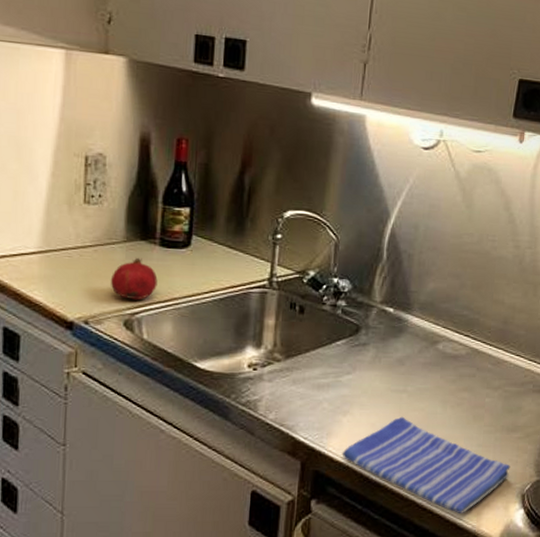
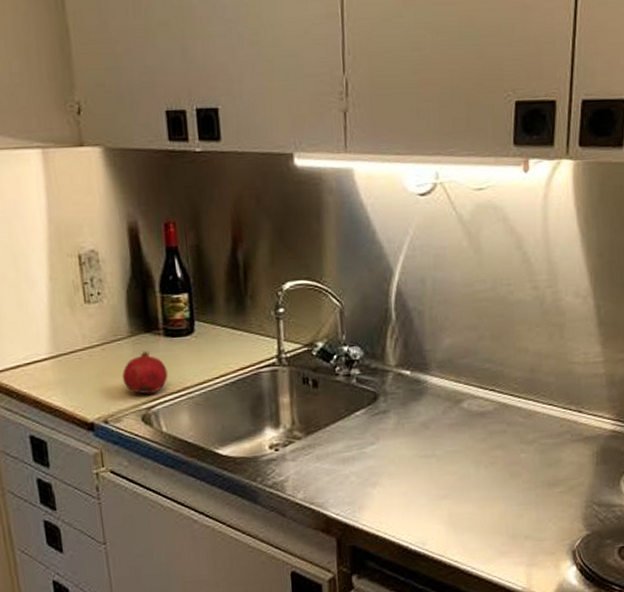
dish towel: present [342,416,511,514] -> none [376,482,556,577]

